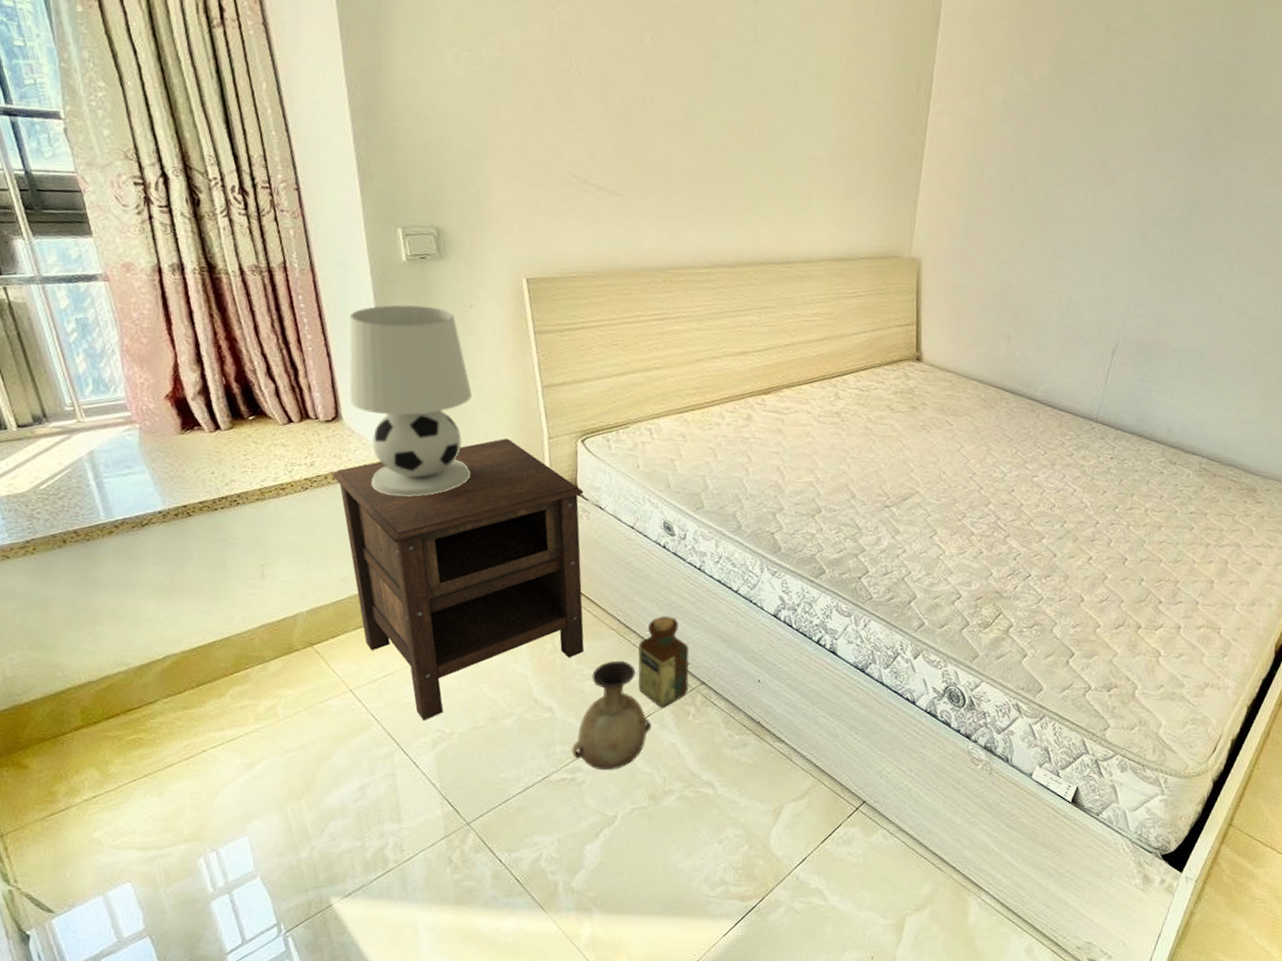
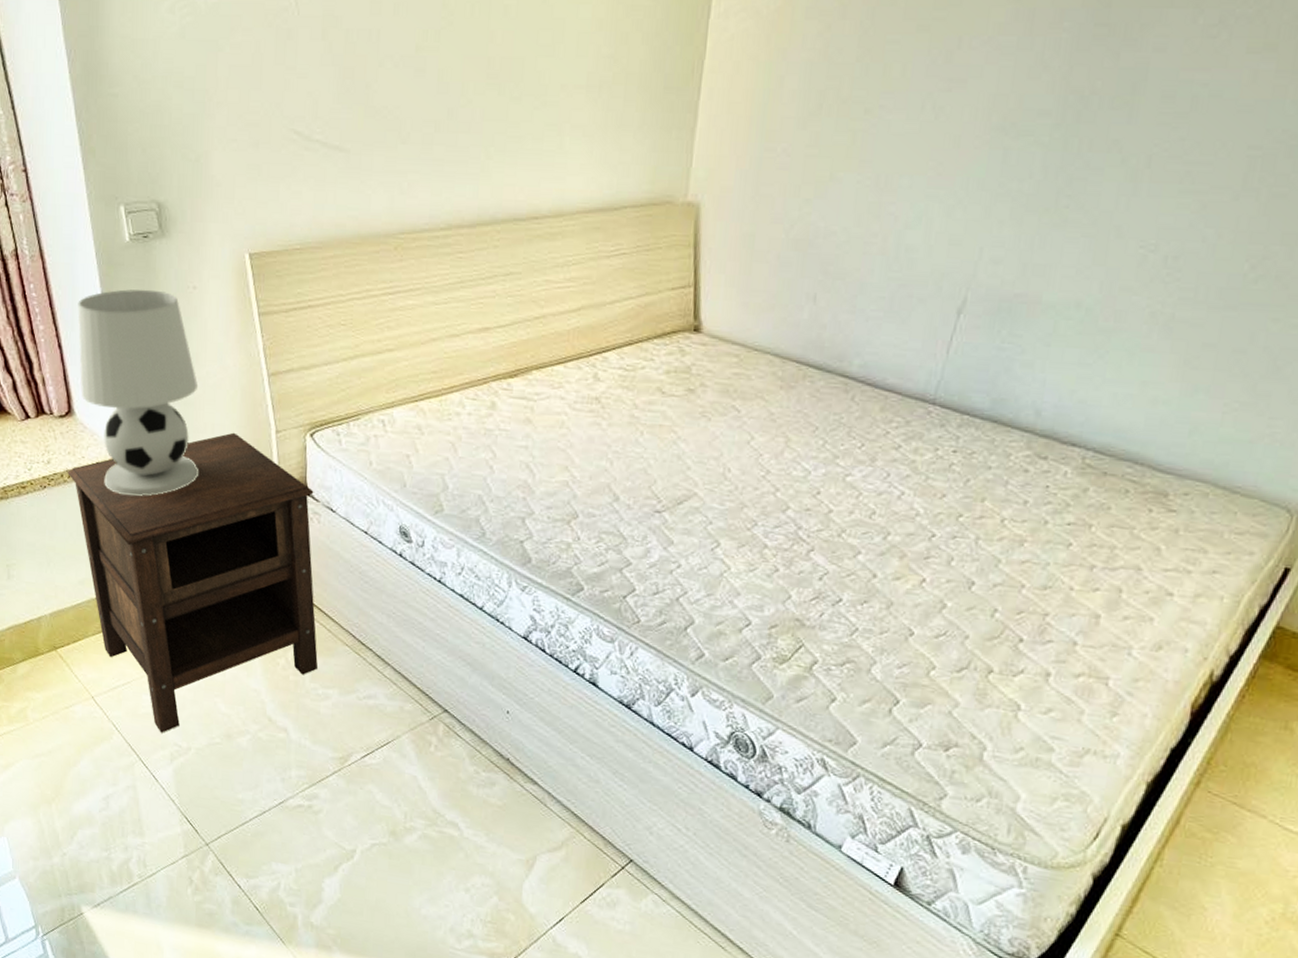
vase: present [571,660,651,770] -> none [308,680,390,801]
bottle: present [638,615,690,708] -> none [375,632,431,736]

